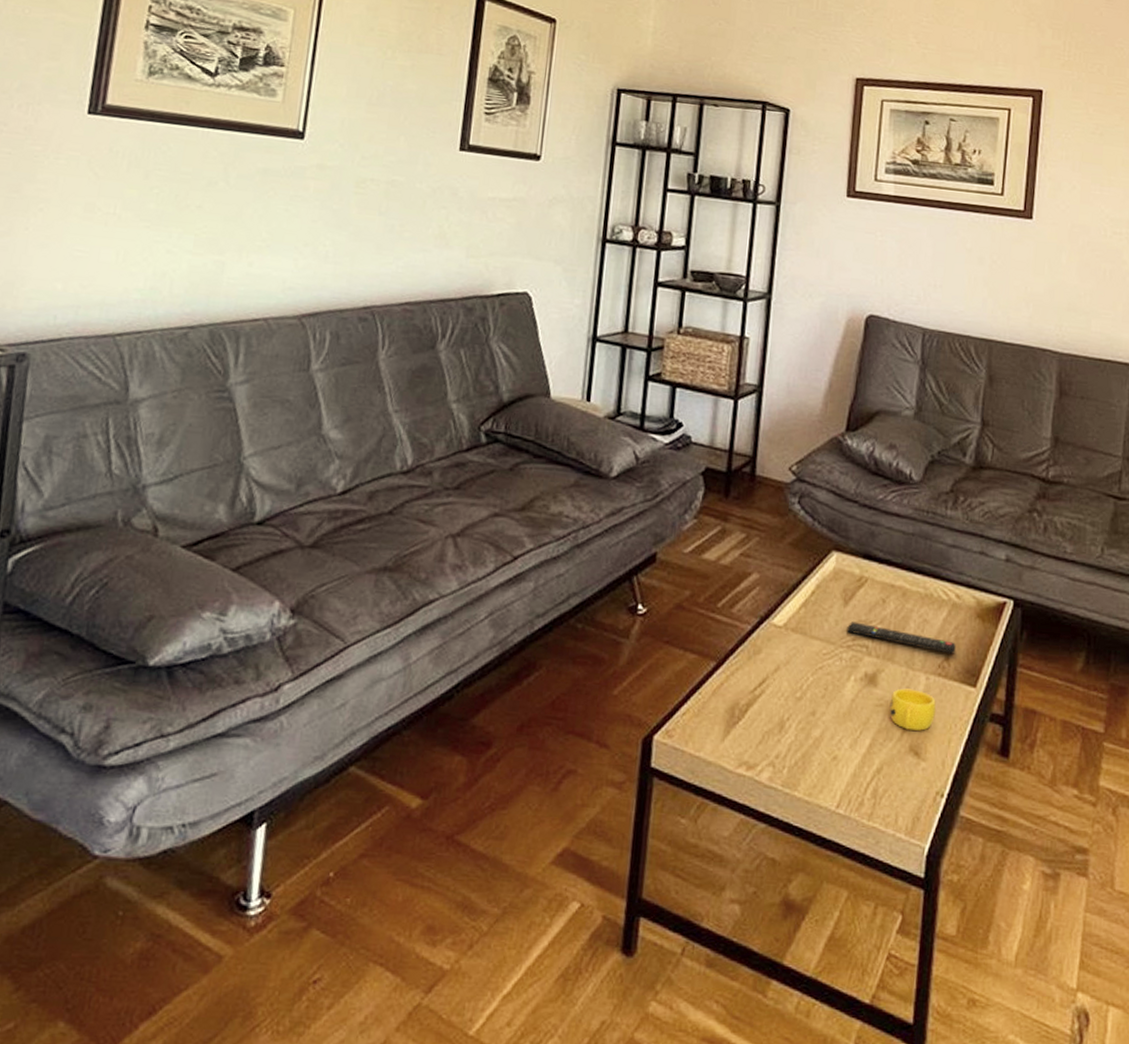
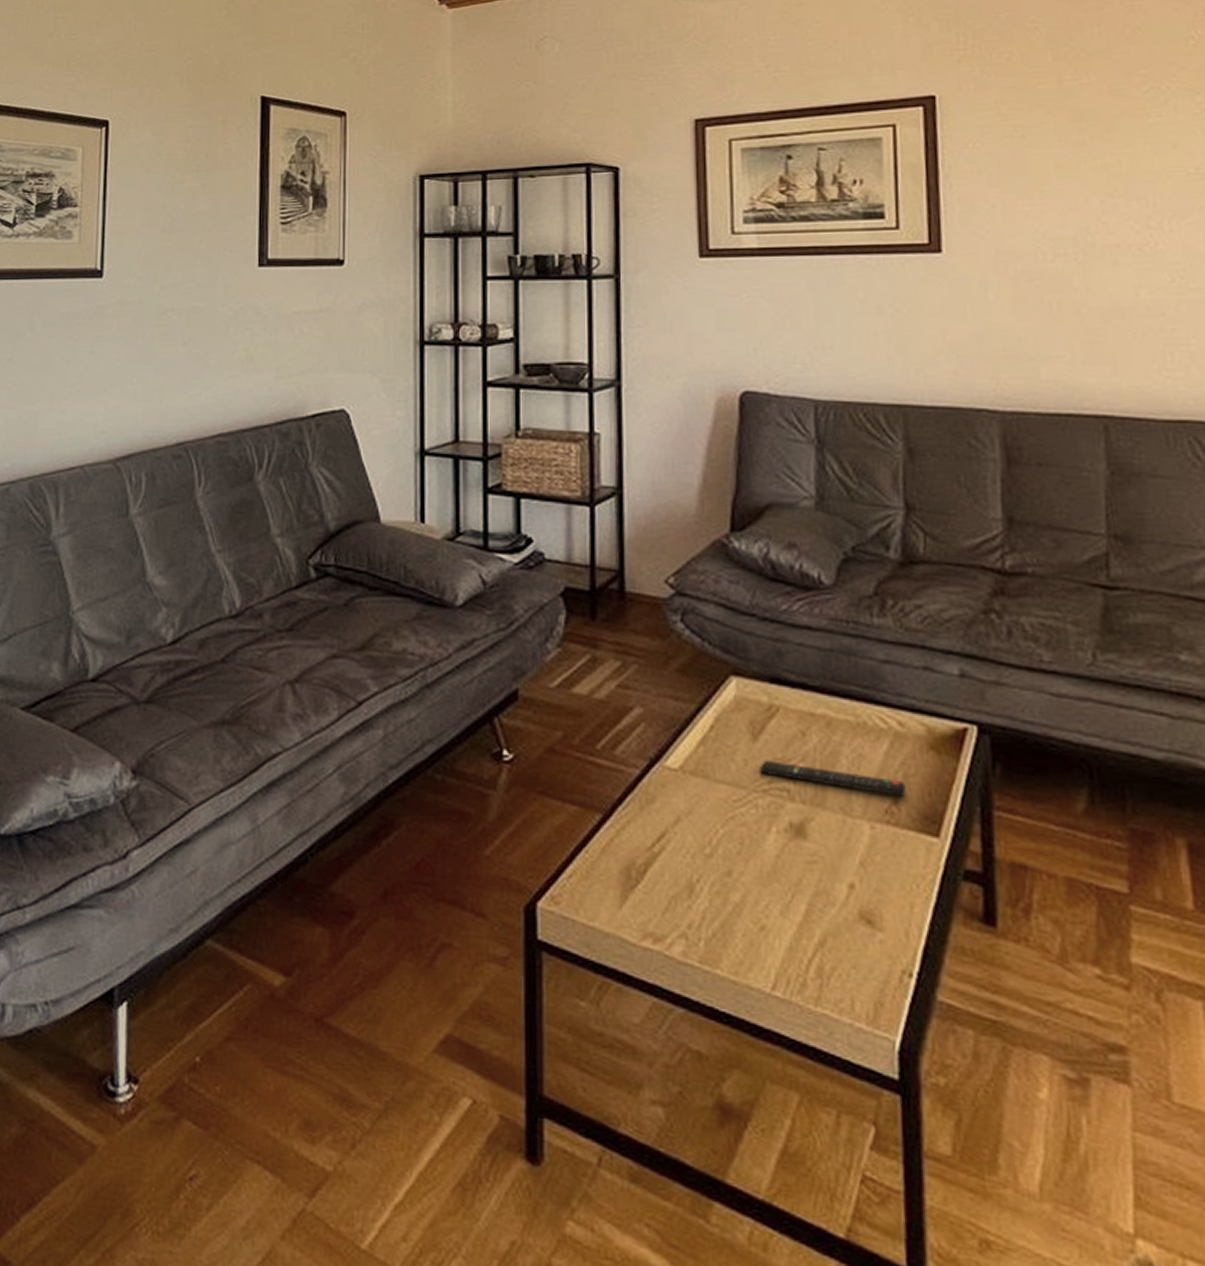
cup: present [889,688,936,731] -> none [826,840,888,893]

